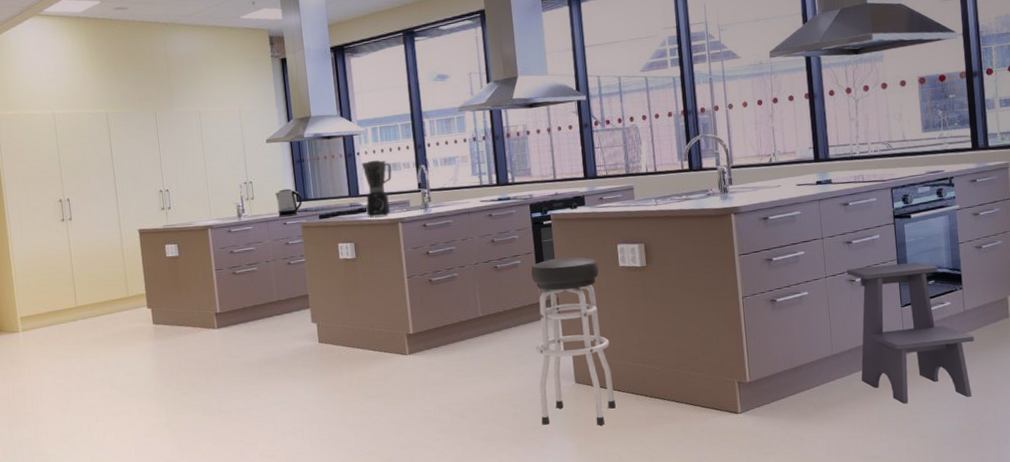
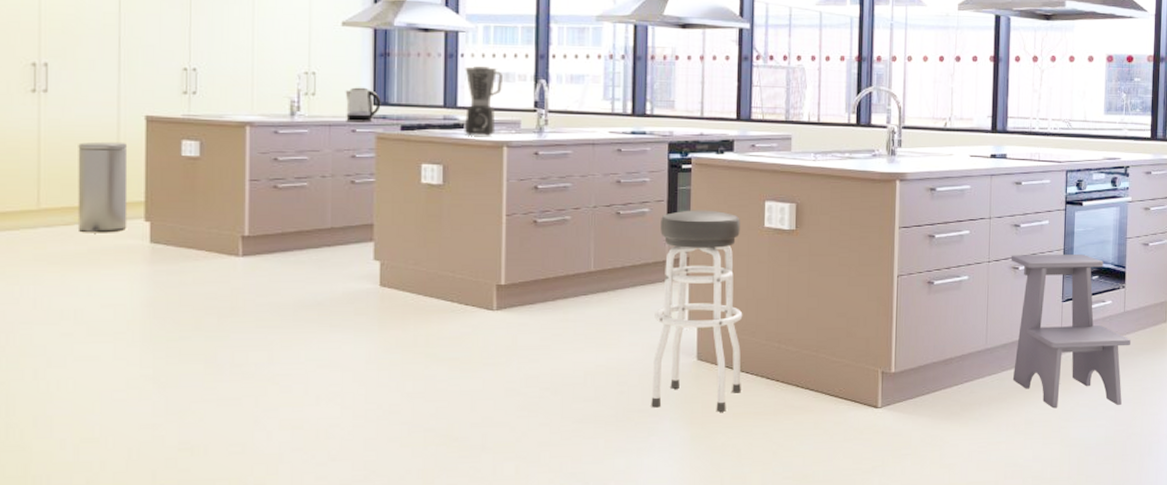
pedal bin: none [96,251,136,321] -> present [77,141,128,233]

